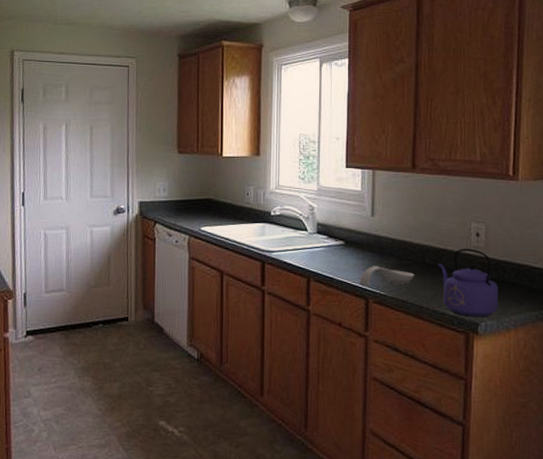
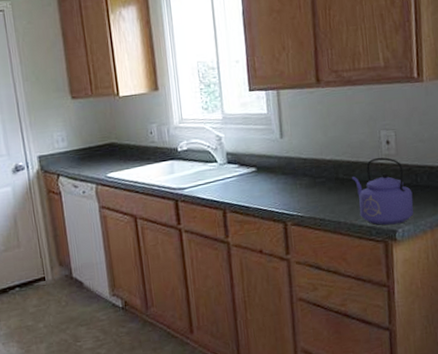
spoon rest: present [359,266,415,287] -> none [275,188,330,211]

